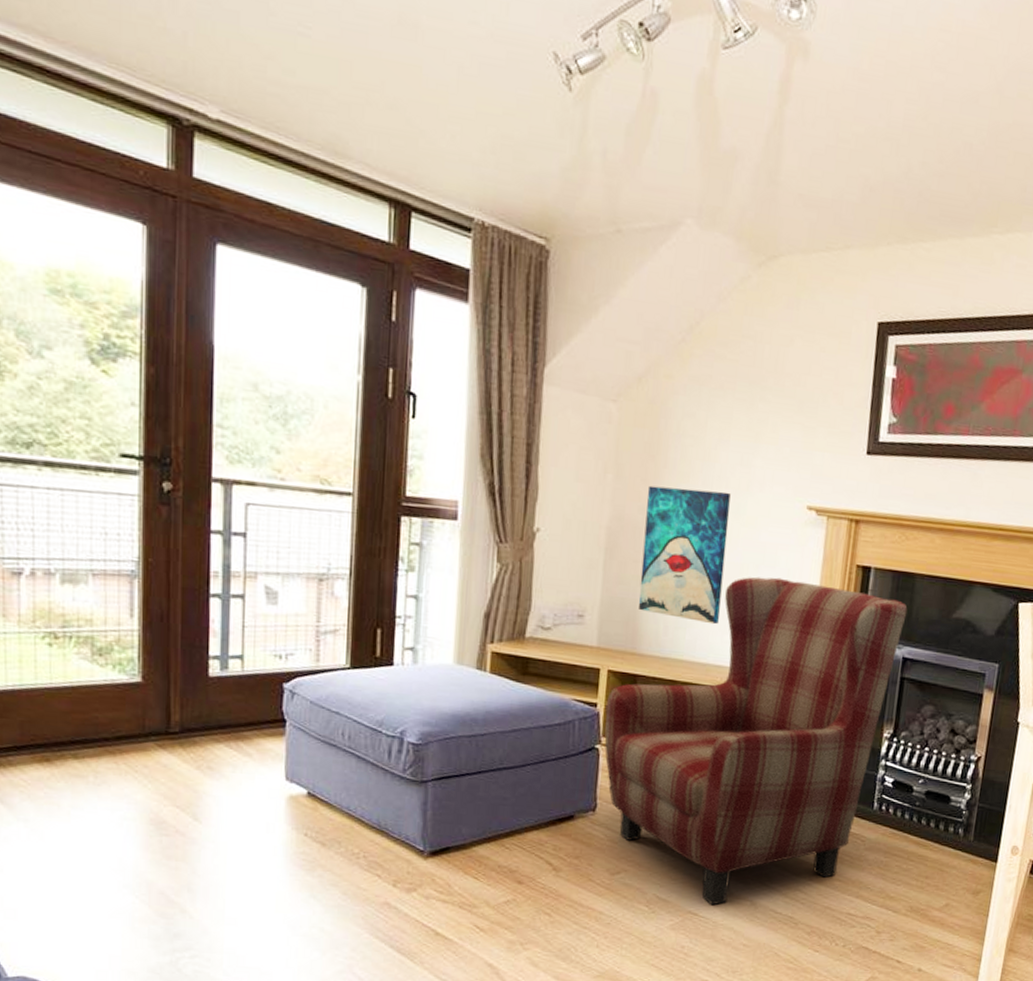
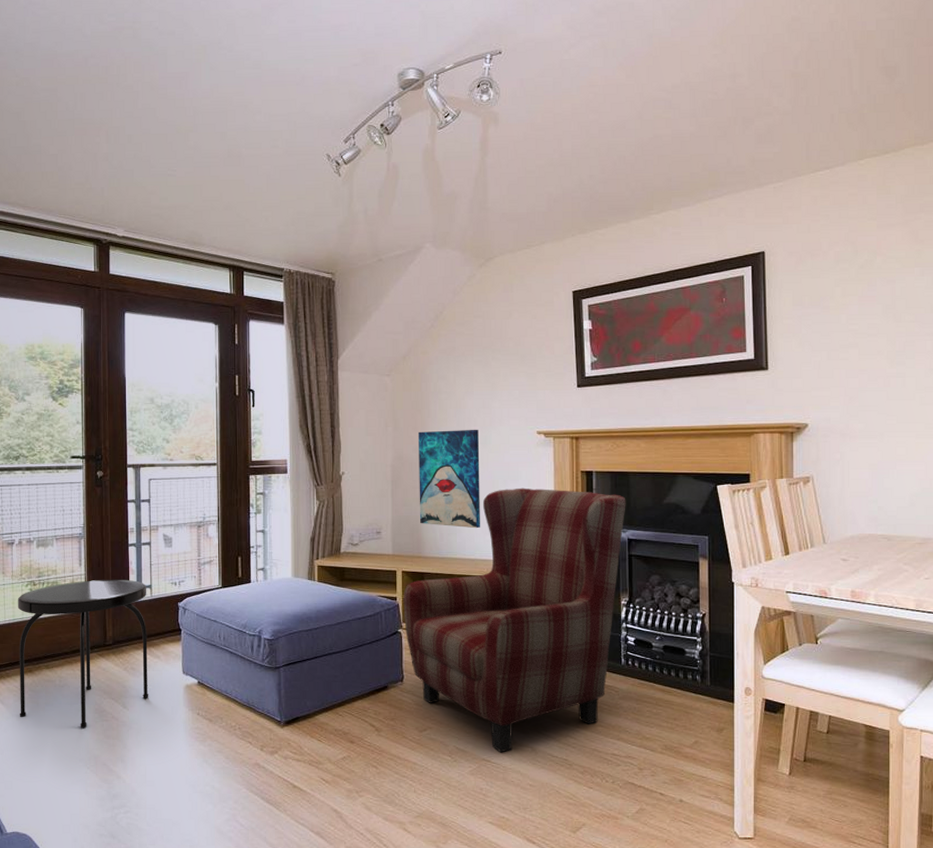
side table: none [27,639,237,844] -> present [17,579,149,729]

